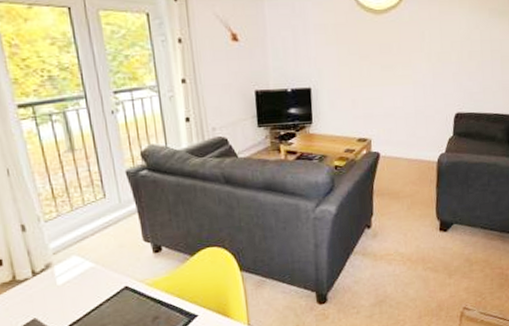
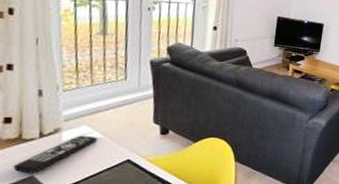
remote control: none [14,266,90,317] -> present [12,135,97,174]

